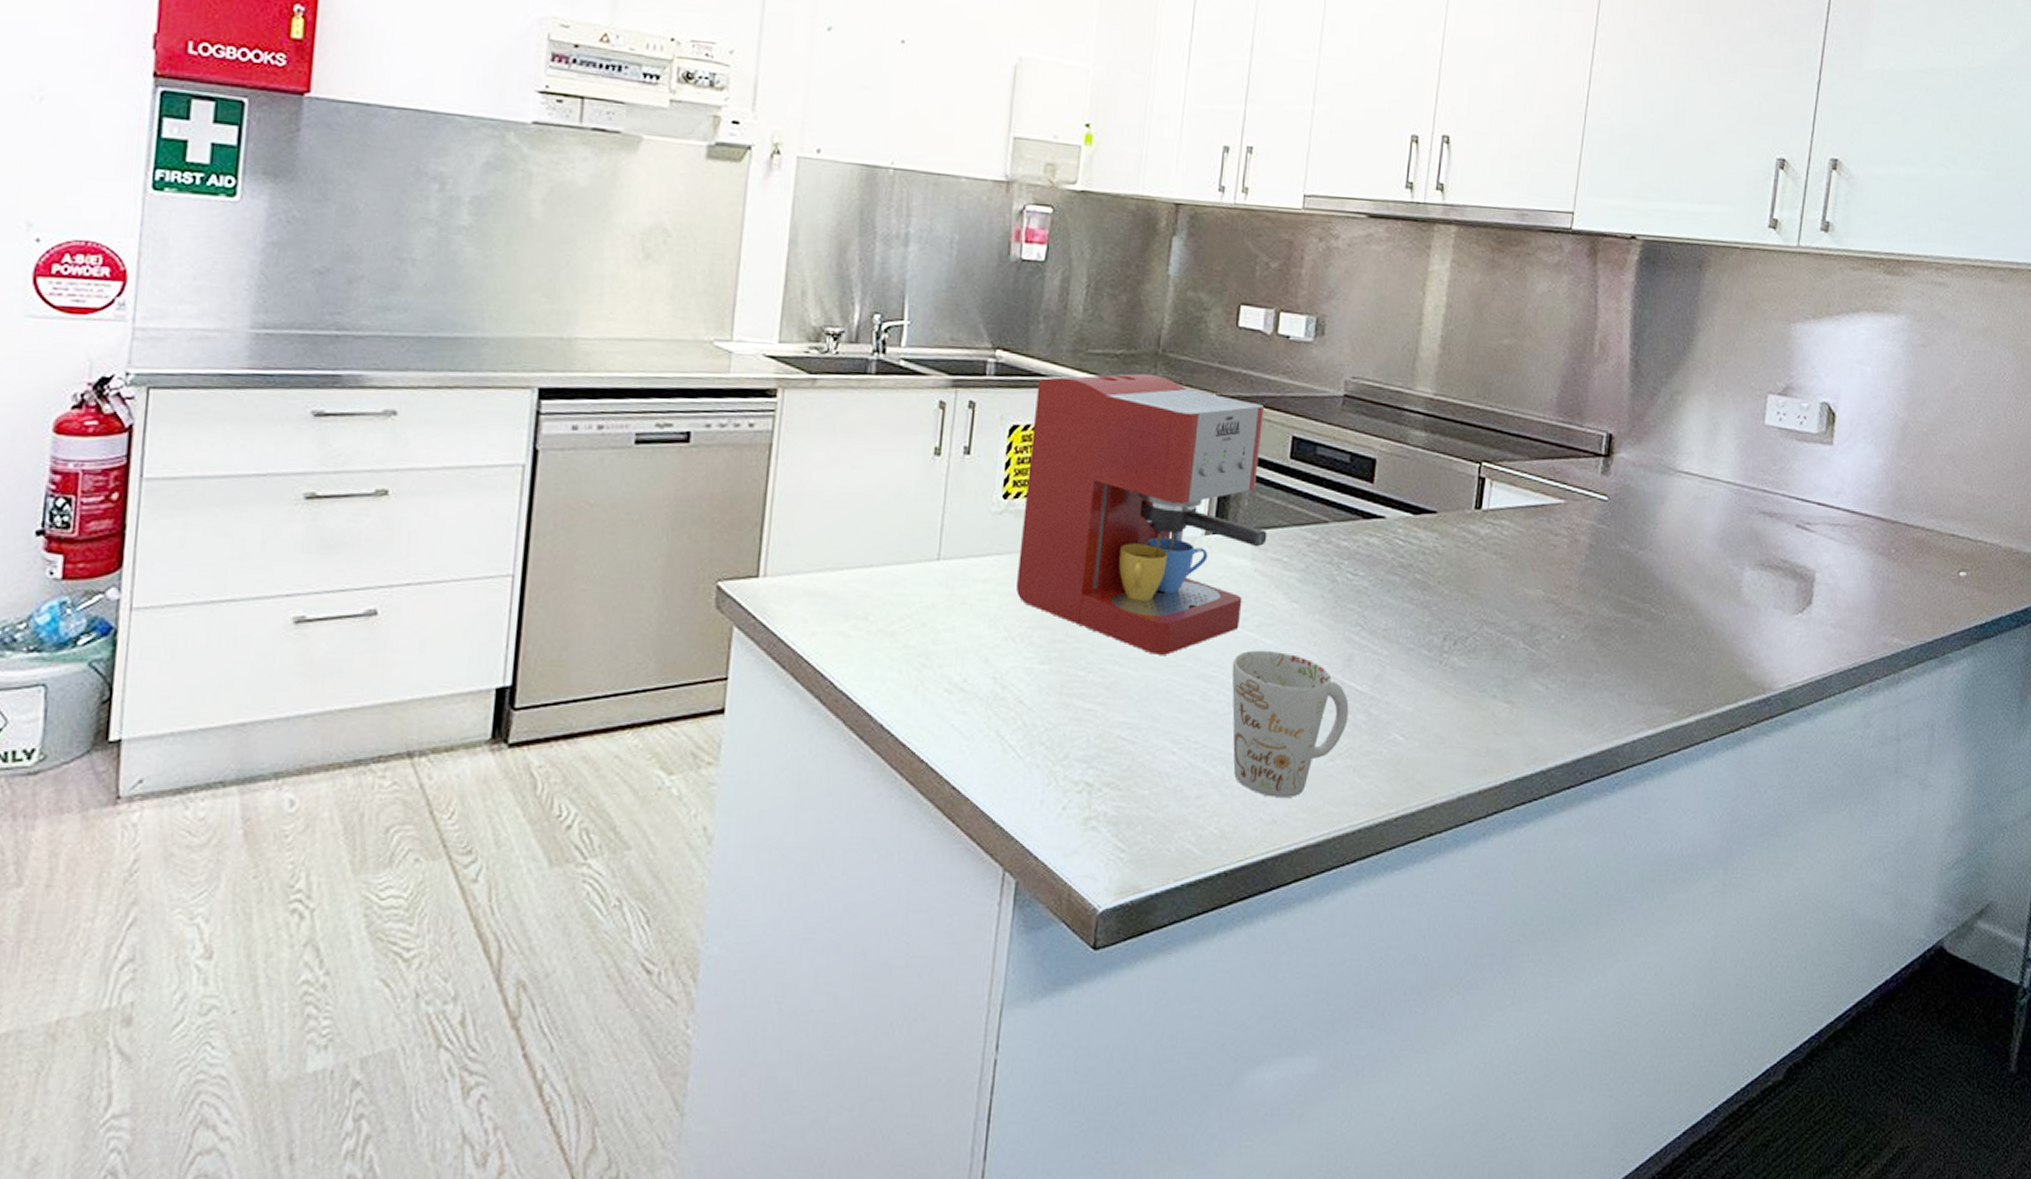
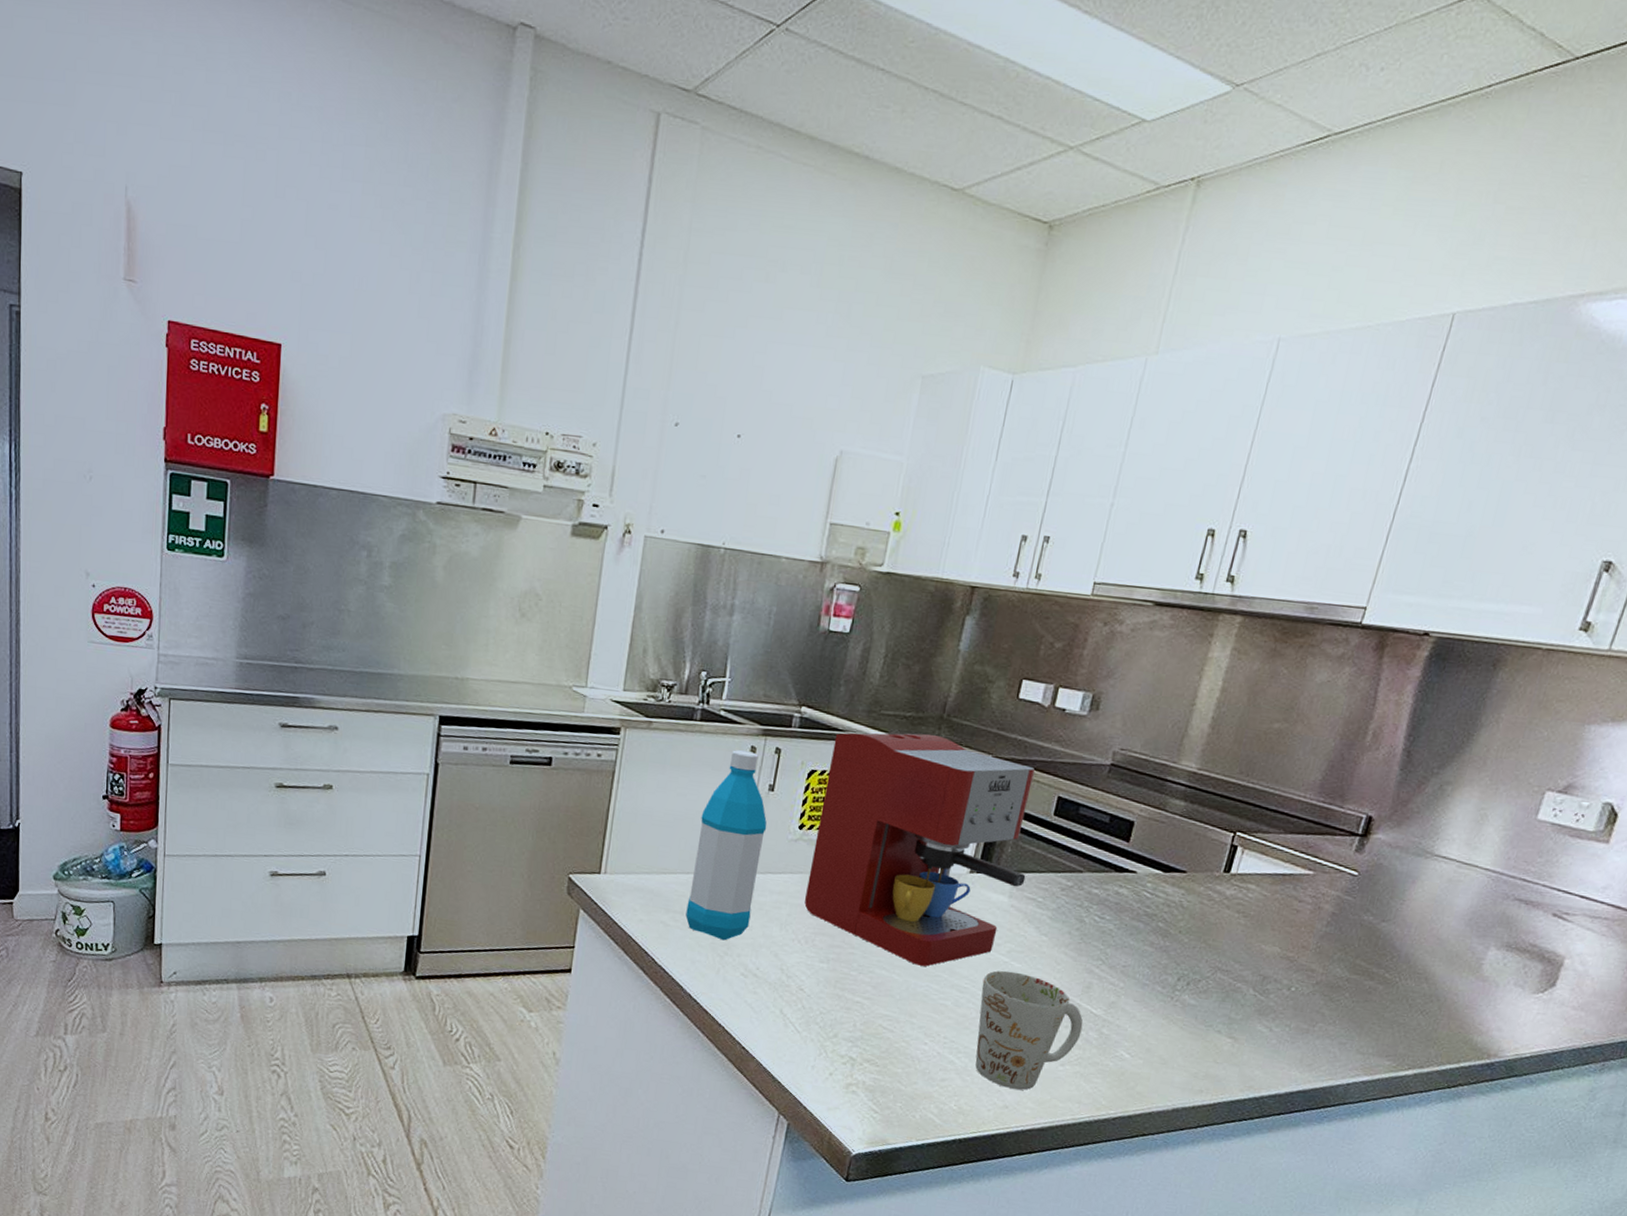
water bottle: none [870,407,965,649] -> present [685,750,767,941]

